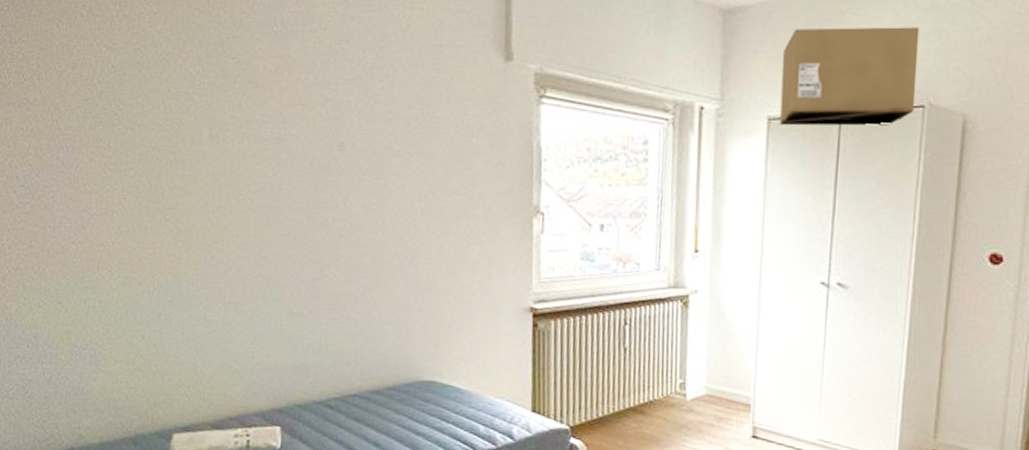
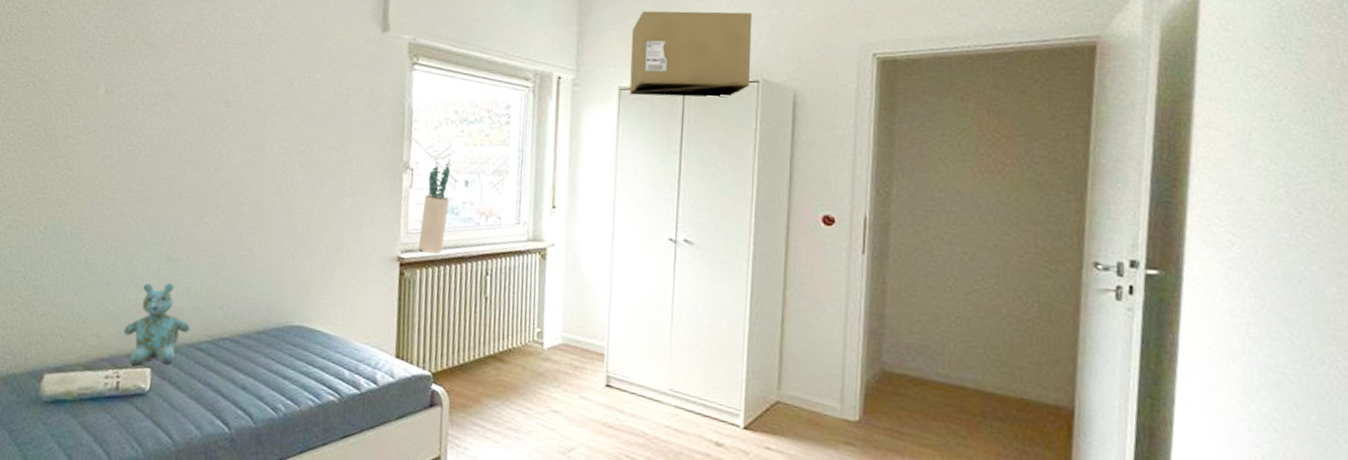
stuffed bear: none [249,339,318,424] -> present [123,283,191,366]
vase: none [552,201,585,304] -> present [419,159,451,255]

